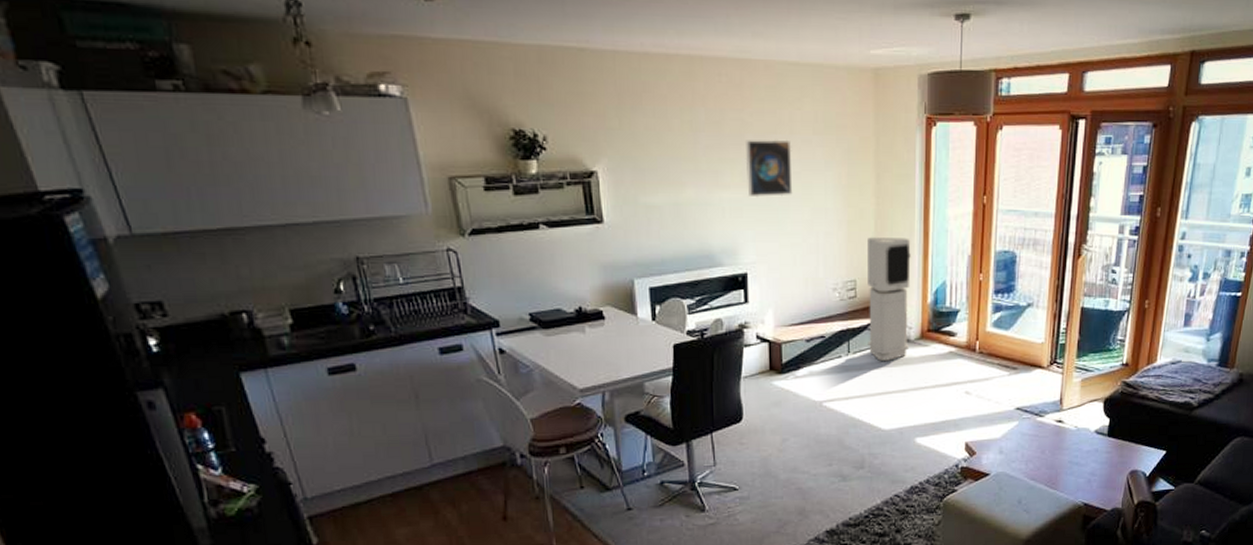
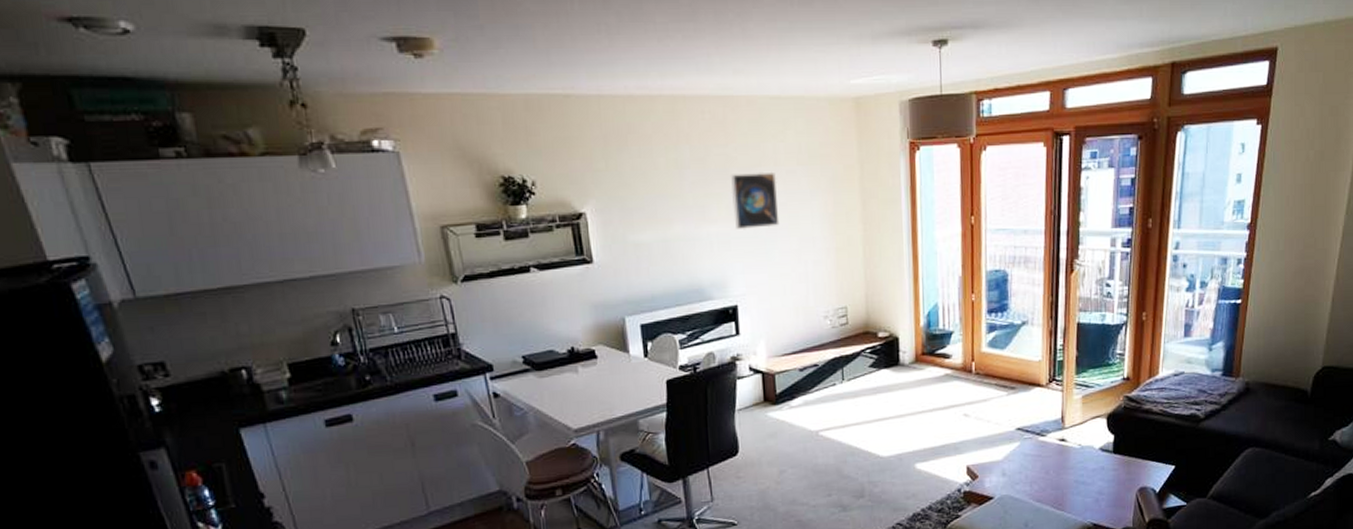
air purifier: present [868,237,911,361] -> none [856,262,904,387]

